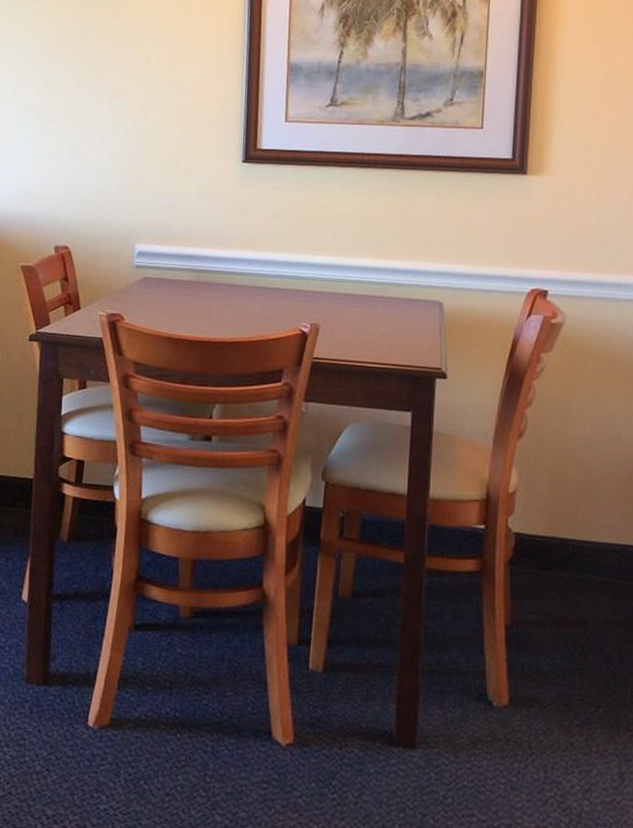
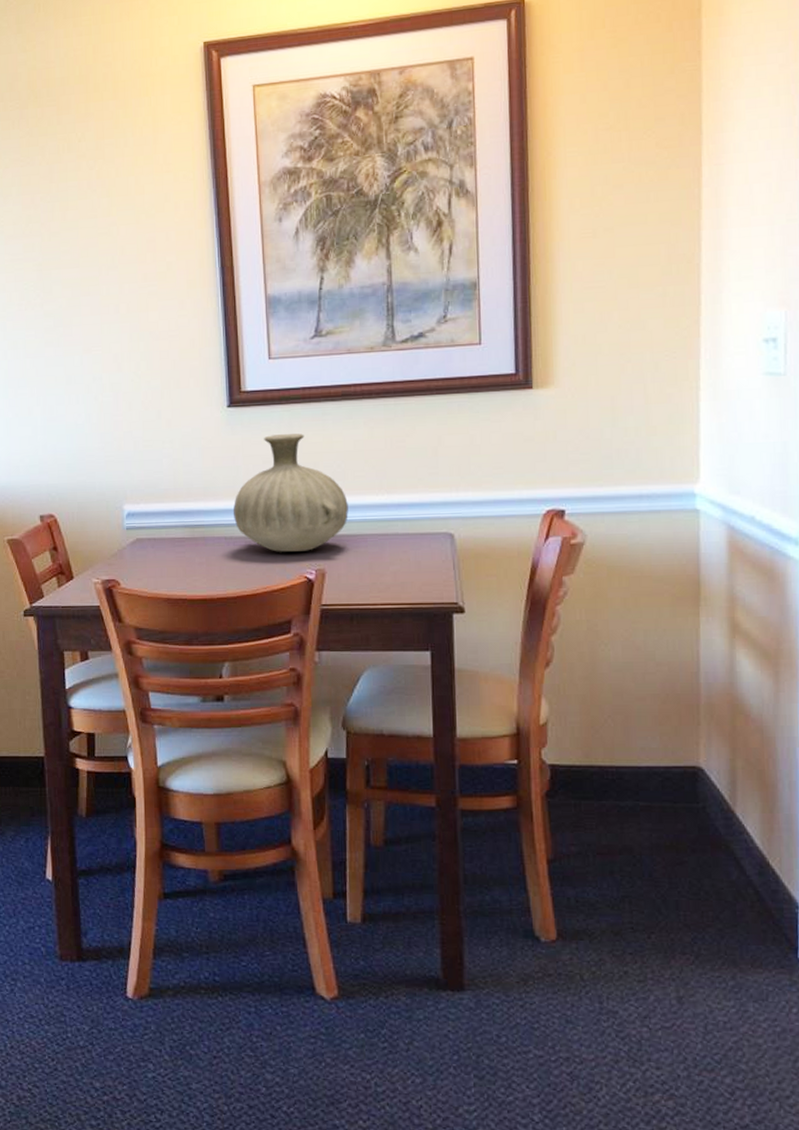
vase: none [237,192,347,305] -> present [232,433,349,552]

